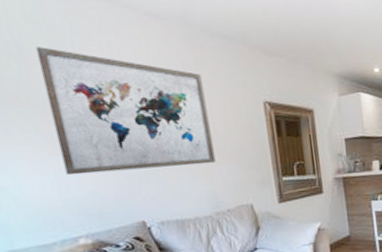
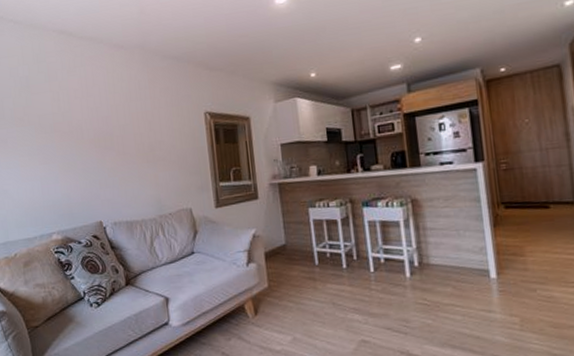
wall art: present [35,47,216,175] -> none [38,79,162,181]

